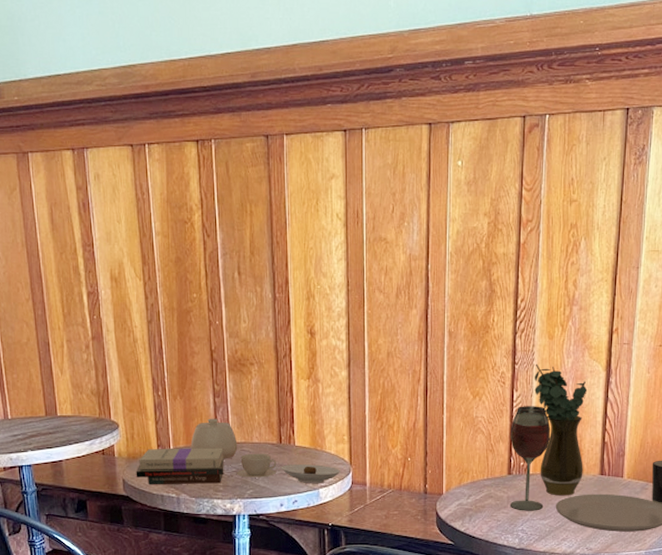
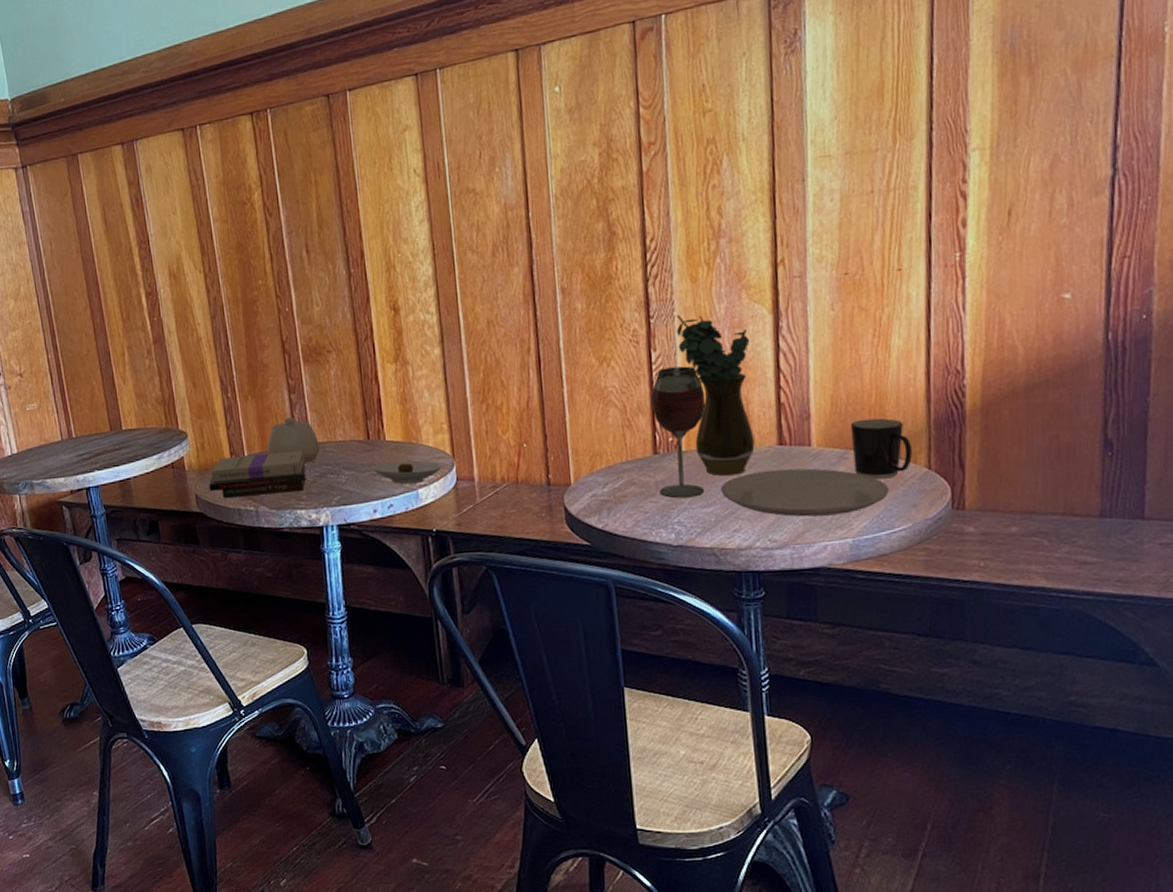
teacup: present [236,453,277,478] -> none [320,452,367,482]

